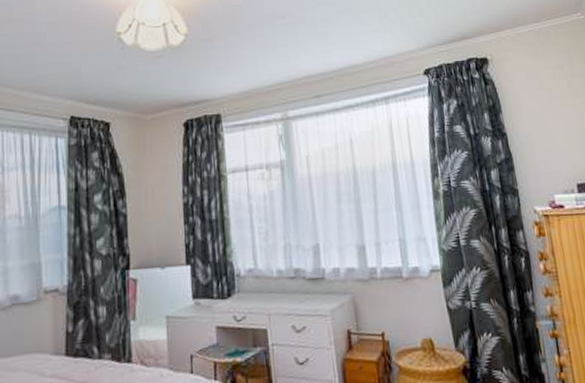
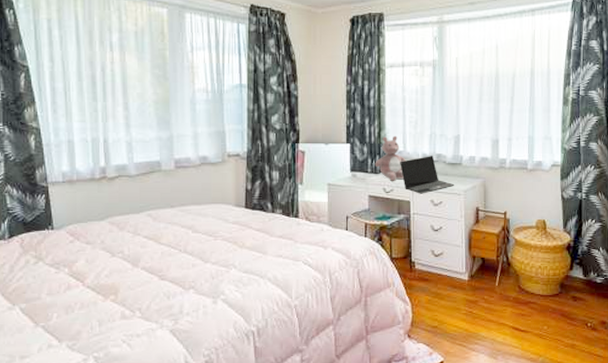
stuffed animal: none [221,250,258,306] -> present [374,135,406,181]
laptop: none [250,271,319,320] -> present [399,156,455,194]

